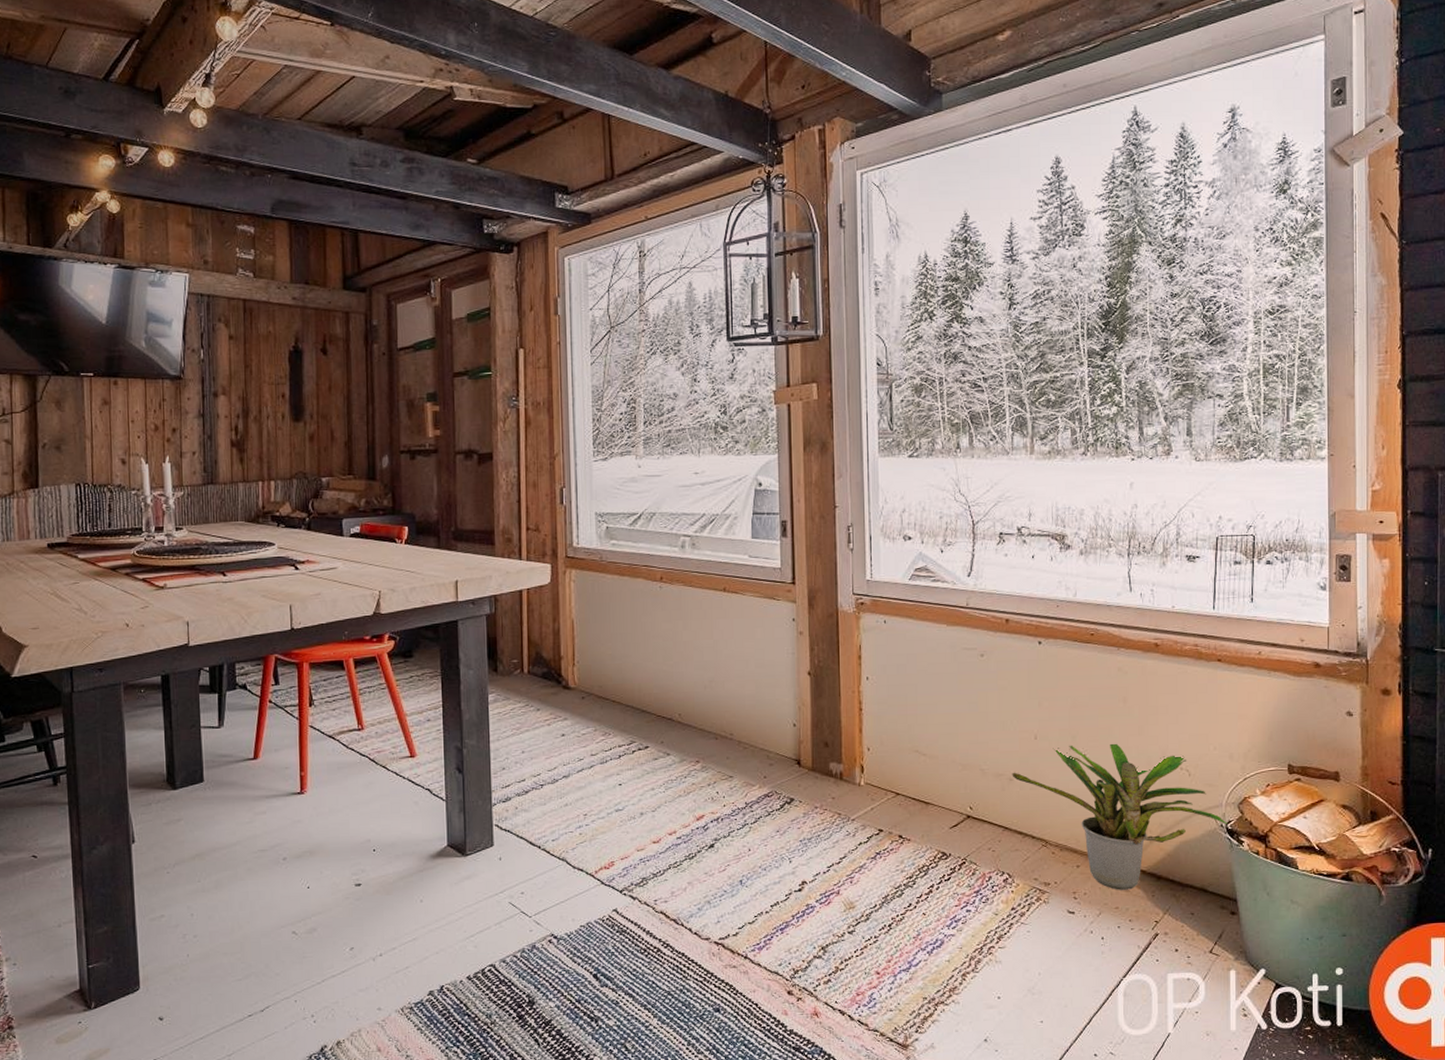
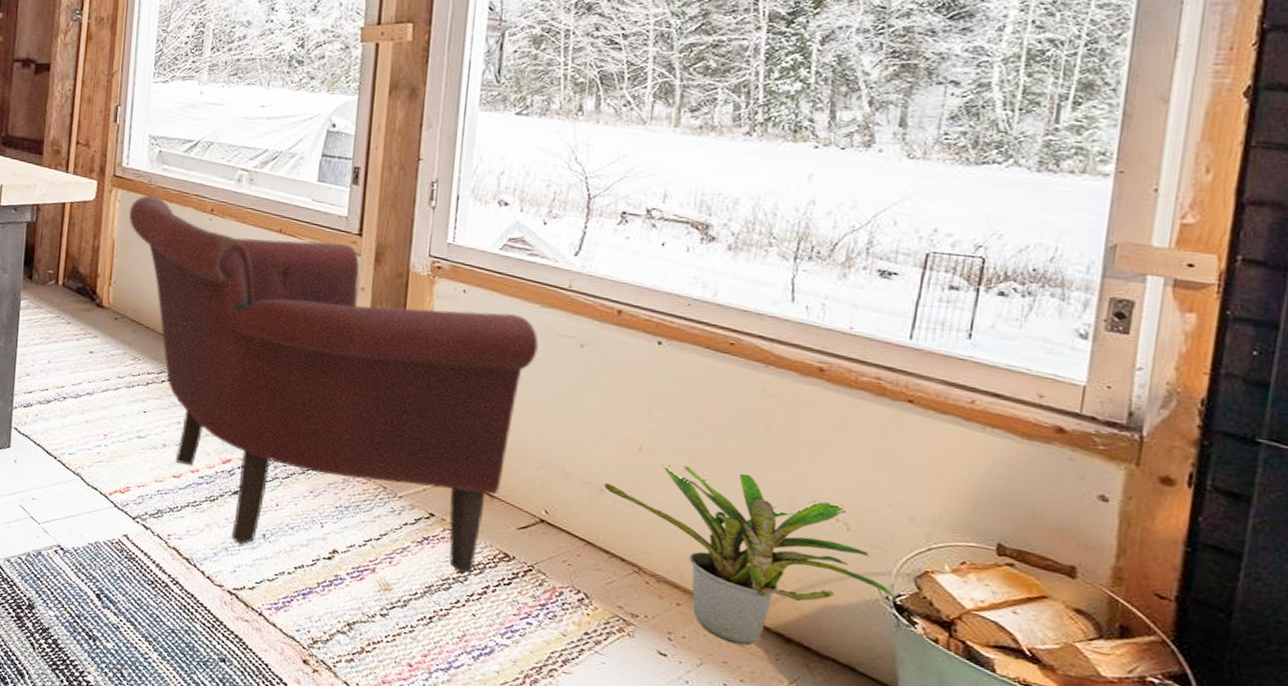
leather: none [584,571,948,895] -> present [128,194,539,574]

